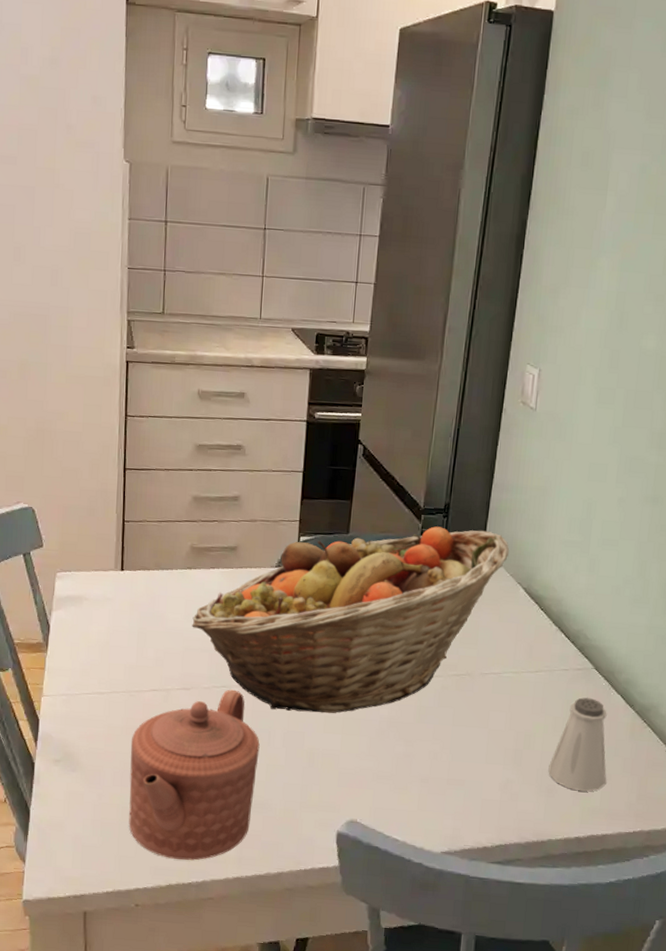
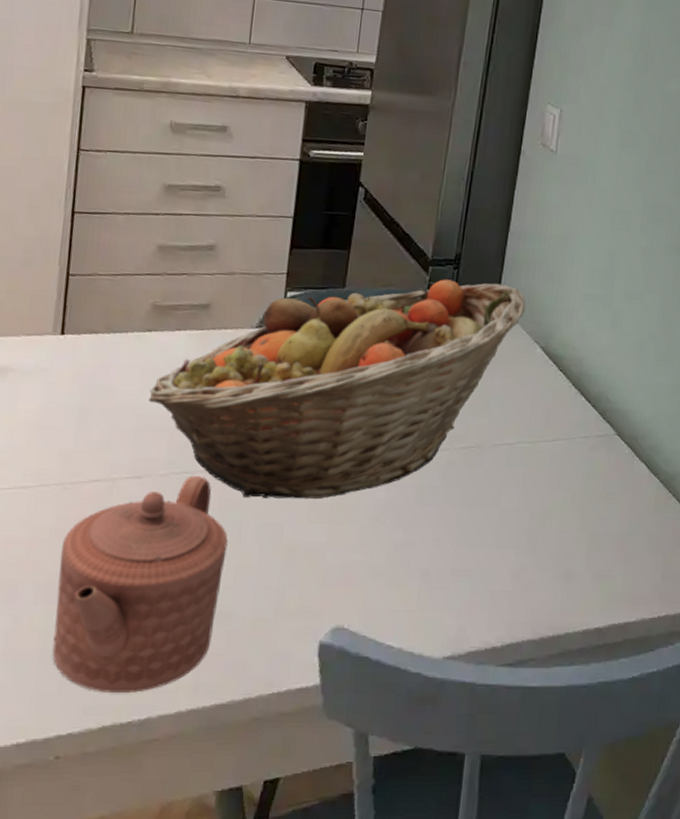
saltshaker: present [548,697,607,792] -> none [566,467,630,575]

